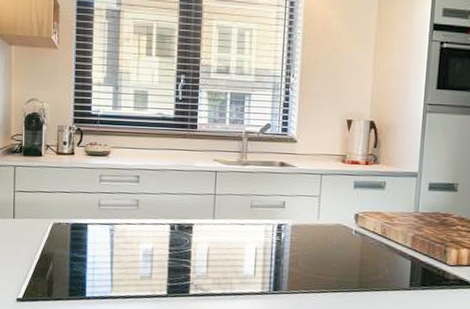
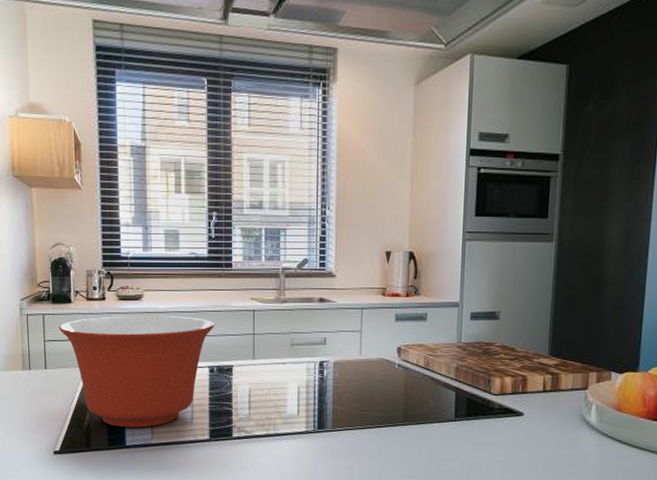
mixing bowl: none [28,171,178,280] -> present [58,315,215,428]

